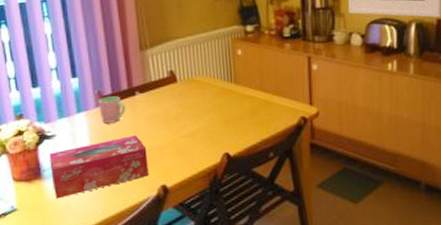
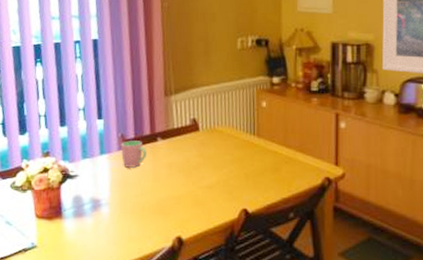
tissue box: present [49,135,149,199] -> none [70,181,165,240]

